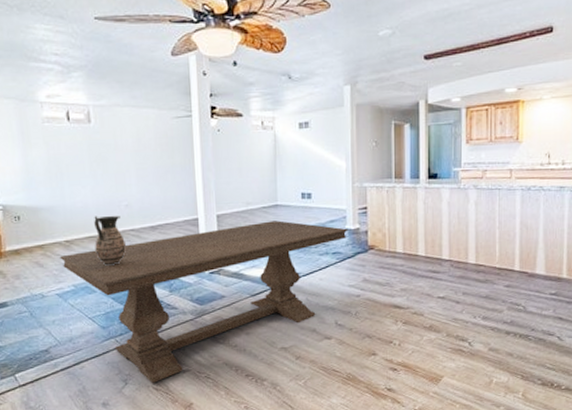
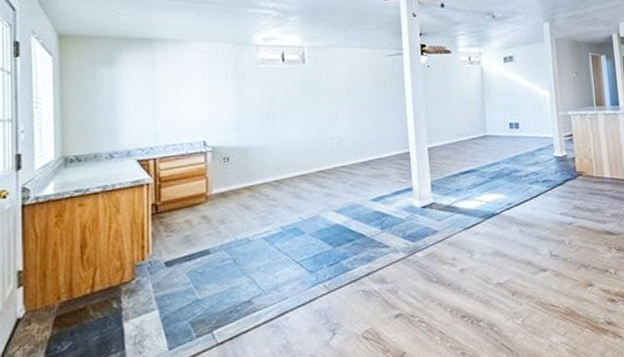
dining table: present [59,220,348,383] -> none [268,151,556,332]
ceramic jug: present [94,216,127,266] -> none [305,153,338,205]

